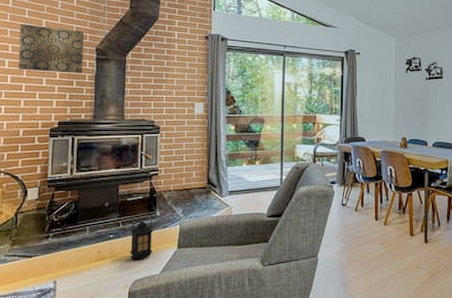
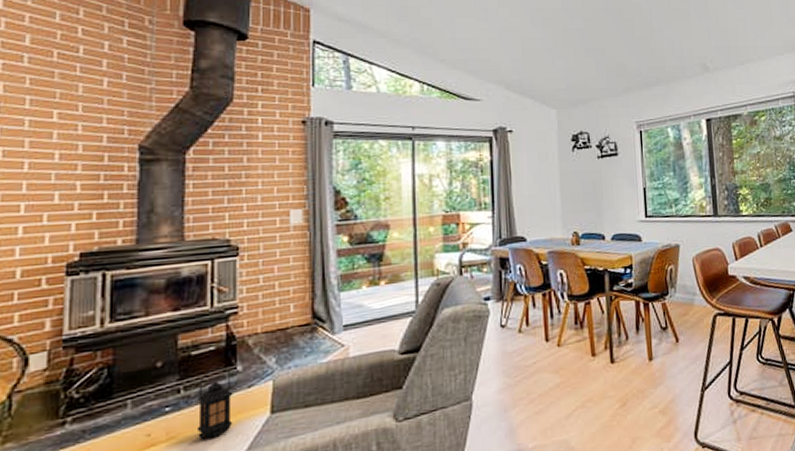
wall art: present [18,23,84,74] -> none [13,116,119,184]

